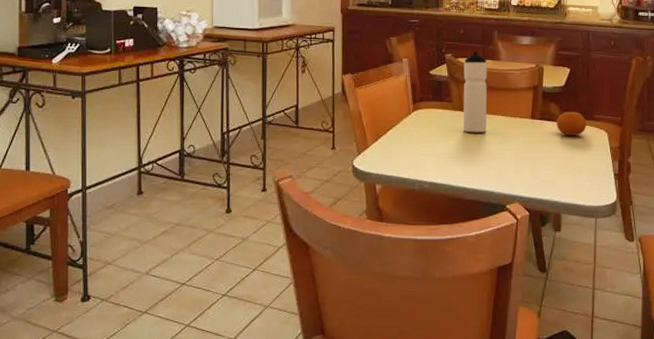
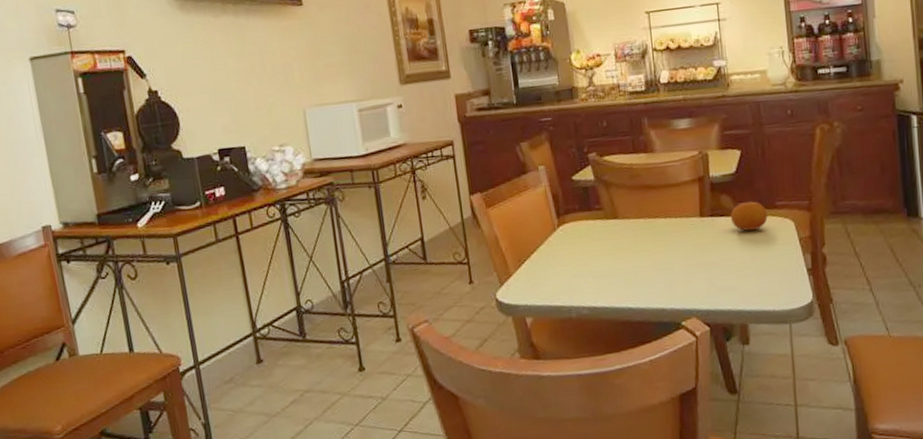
water bottle: present [463,51,487,133] -> none [611,145,648,243]

